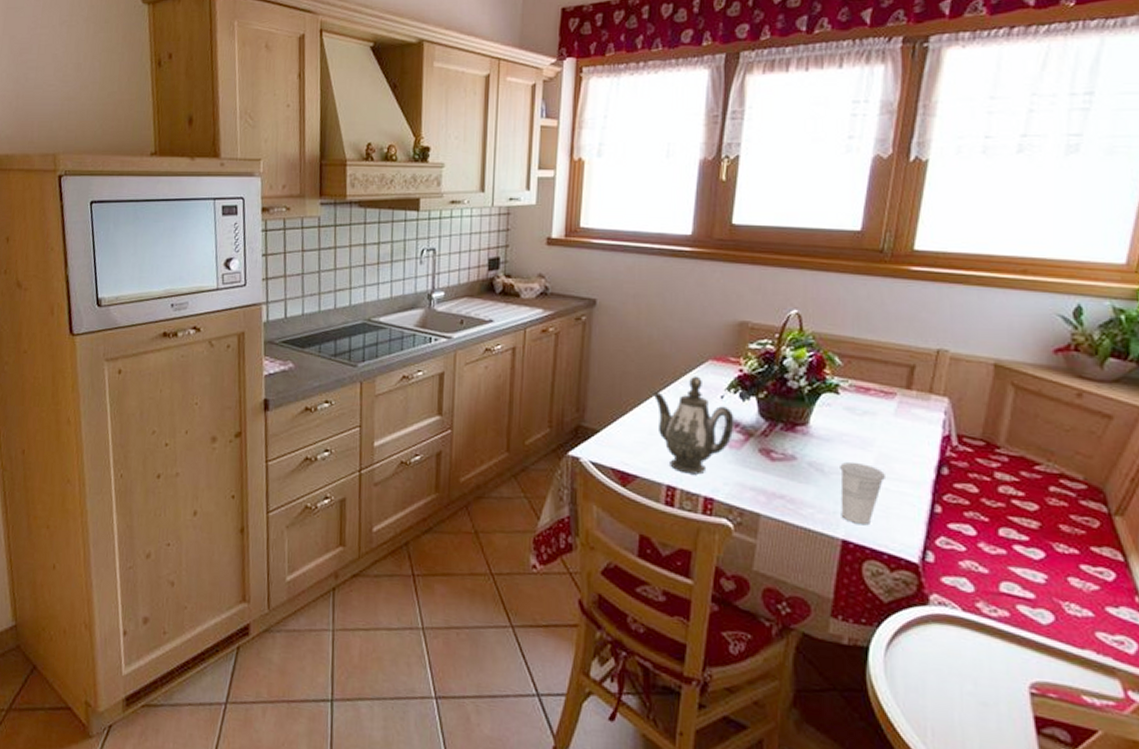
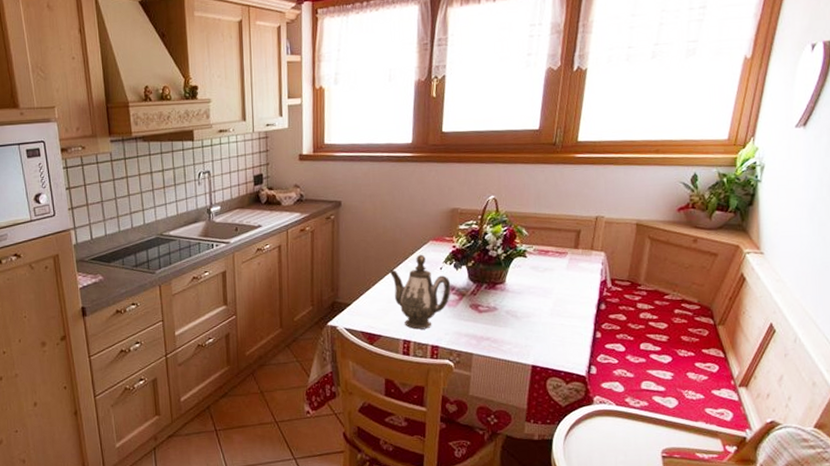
cup: present [840,461,885,526] -> none [529,307,561,353]

